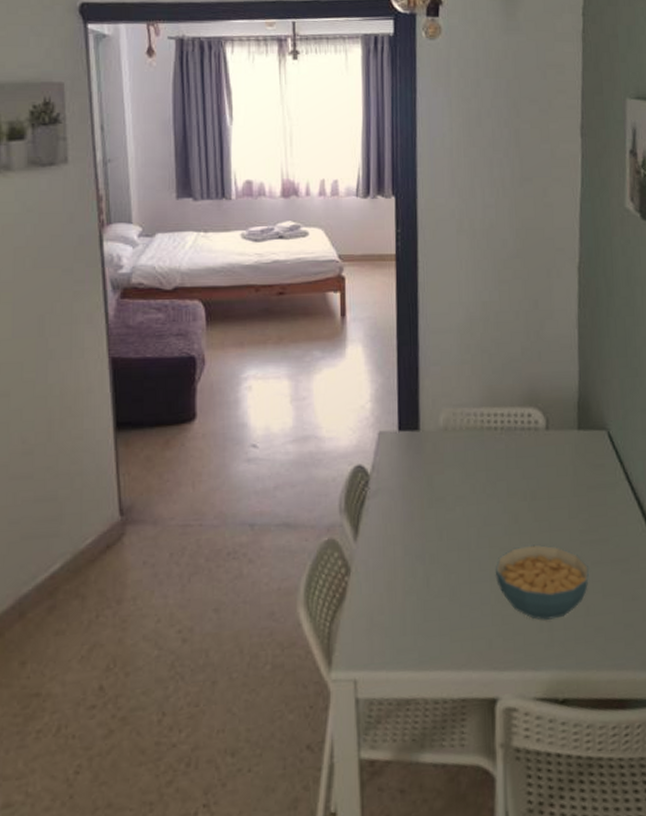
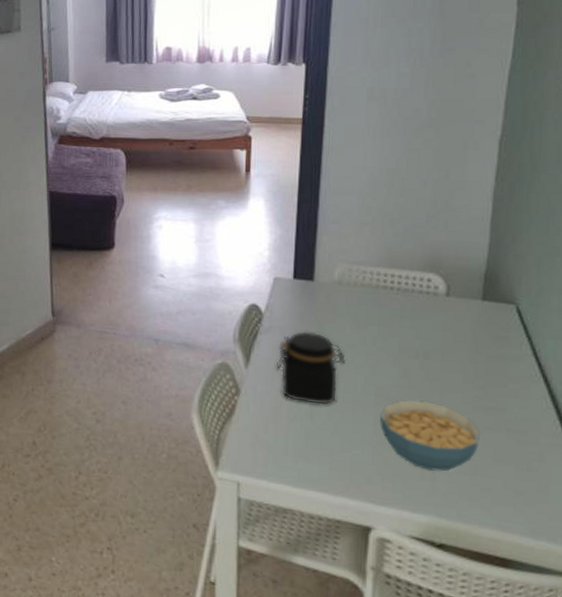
jar: none [386,487,458,570] -> present [275,331,346,405]

